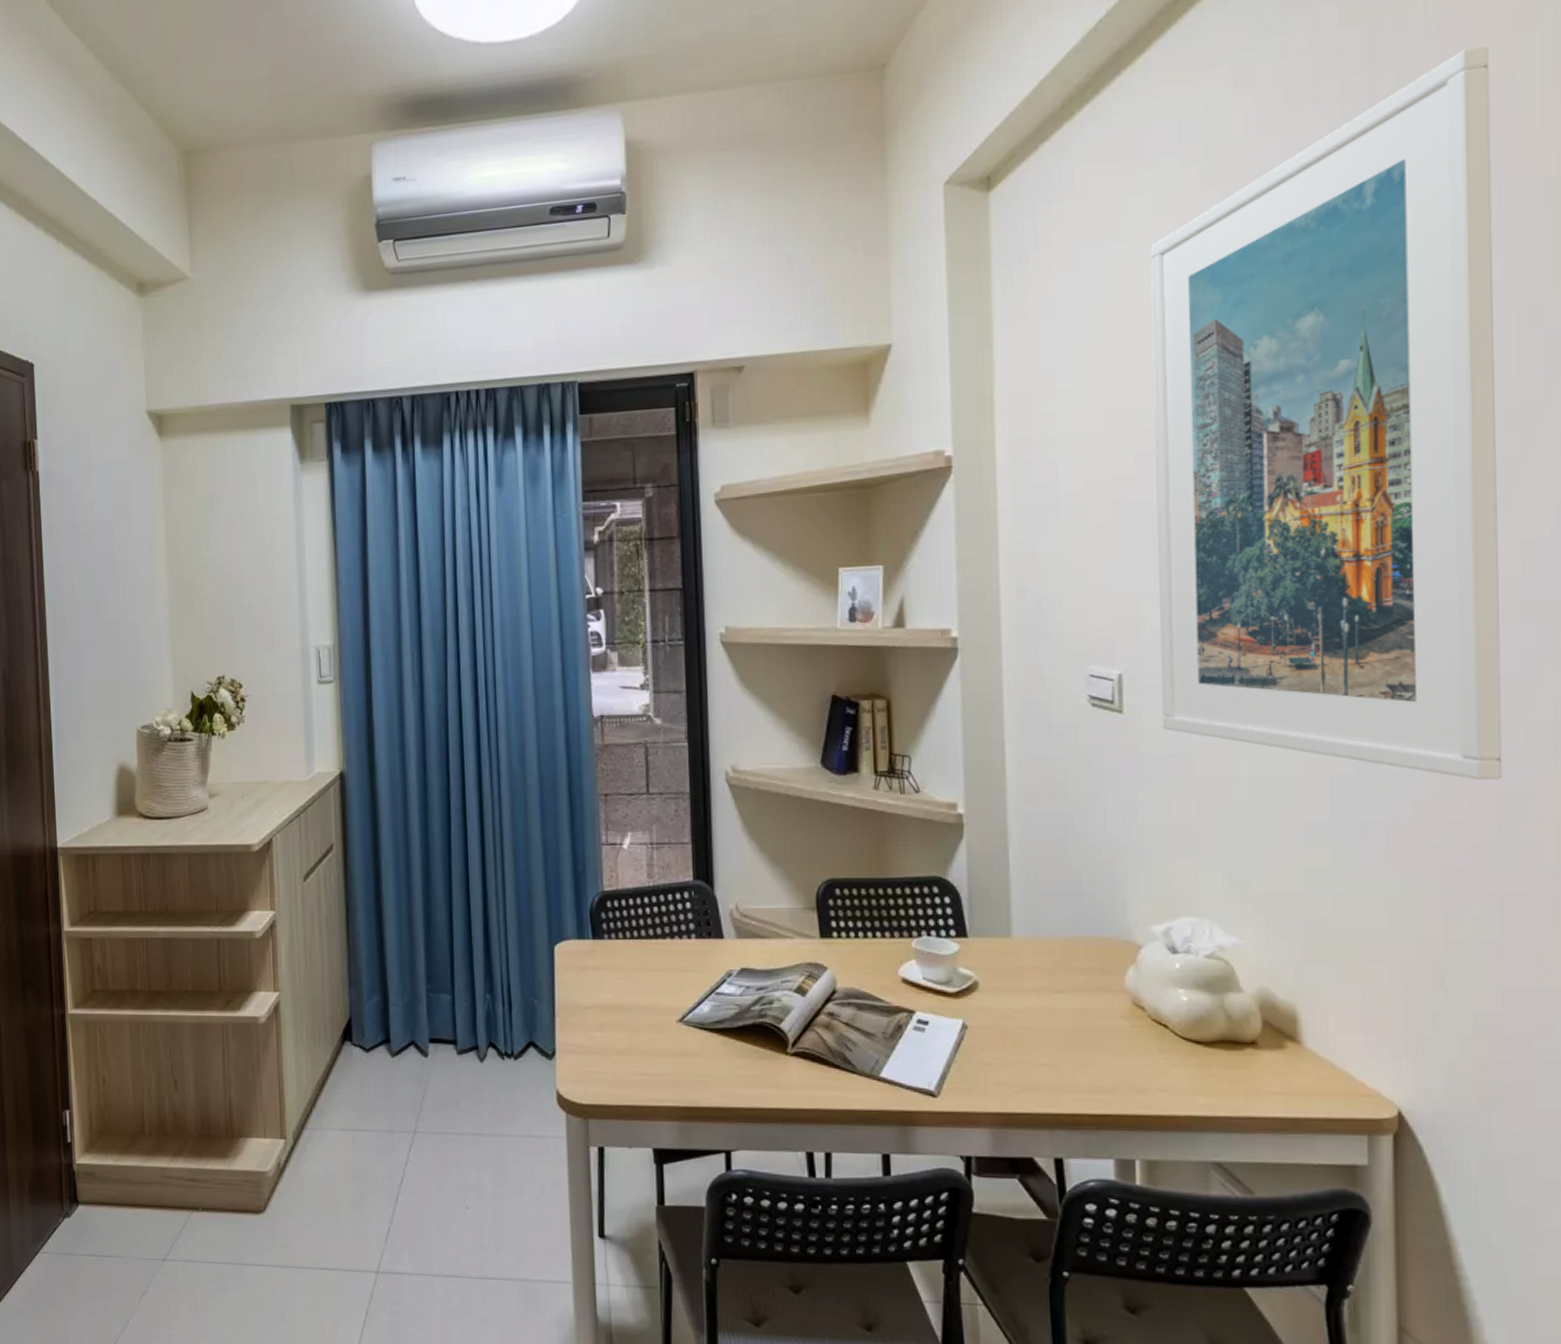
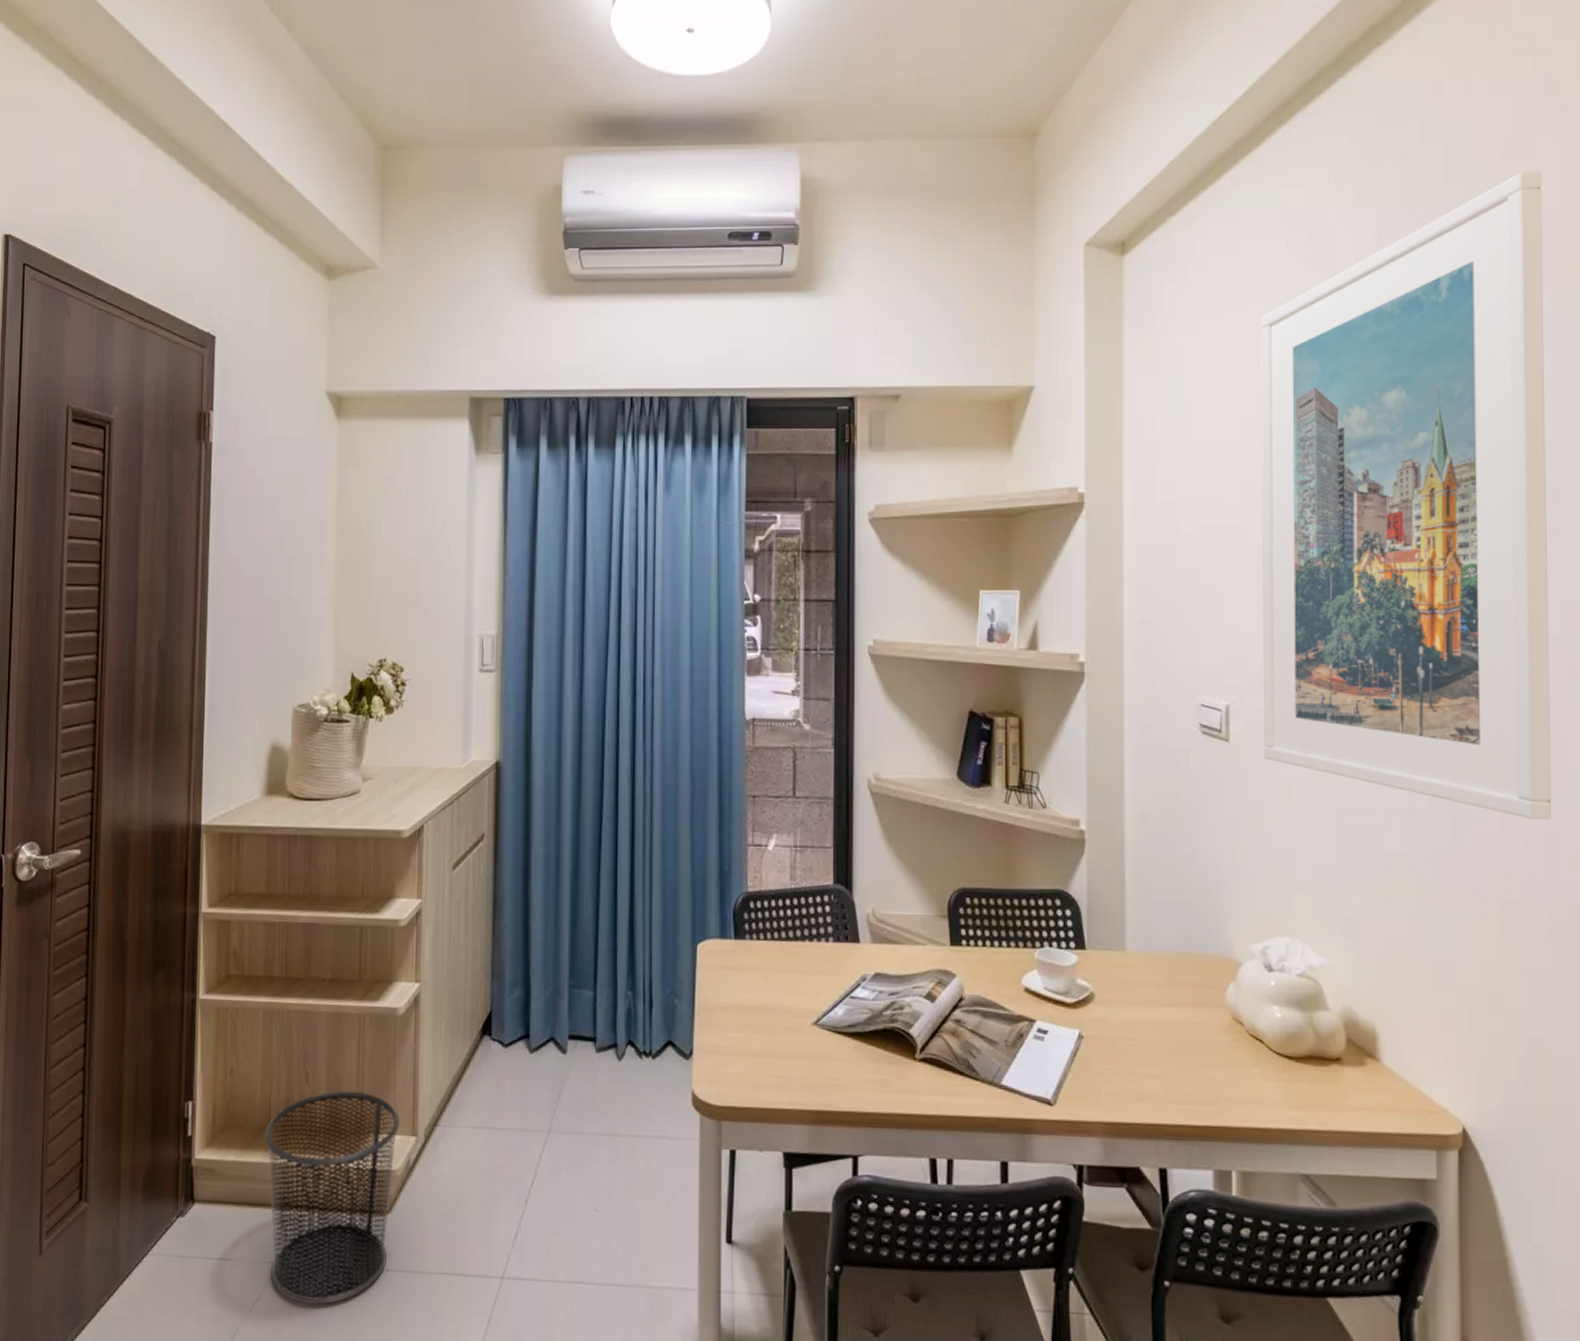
waste bin: none [140,1097,268,1298] -> present [265,1090,400,1305]

